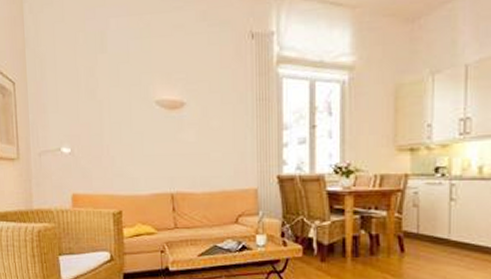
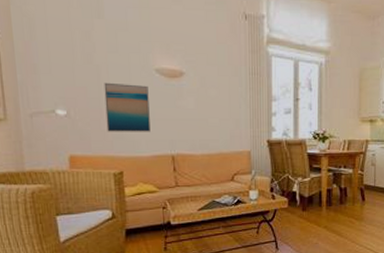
wall art: none [105,117,150,170] -> present [104,82,151,132]

